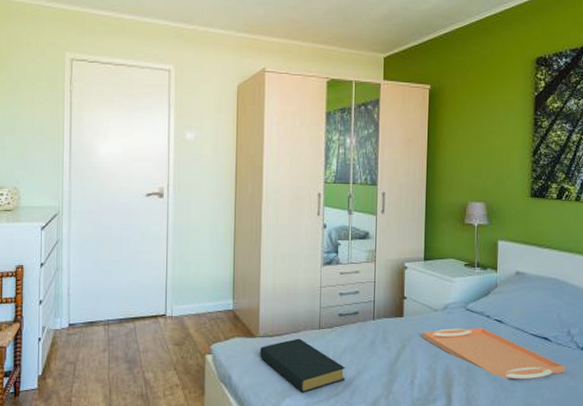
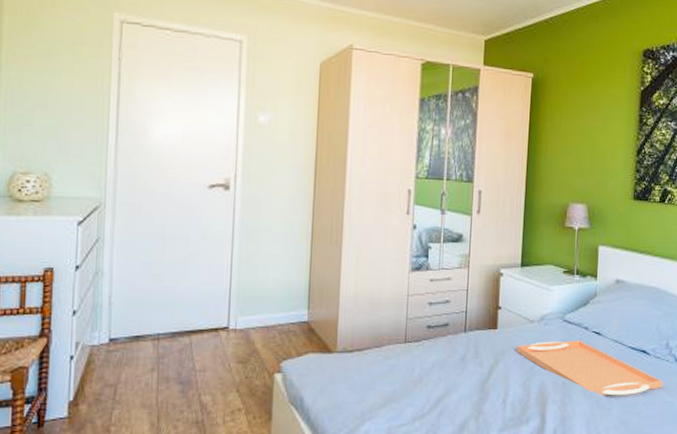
hardback book: present [260,338,346,393] -> none [337,353,434,415]

